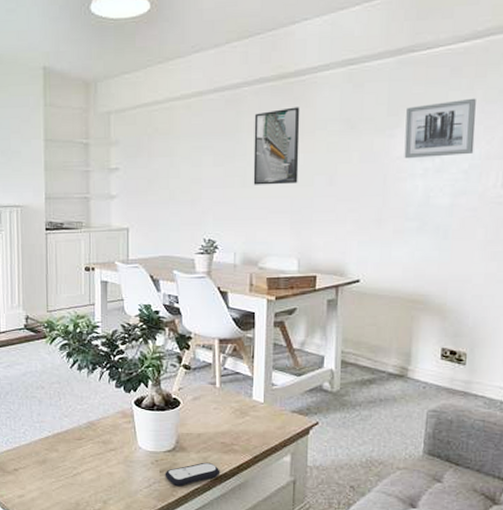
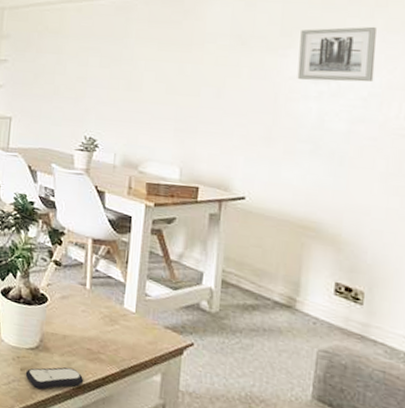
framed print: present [253,107,300,185] -> none [138,19,190,93]

